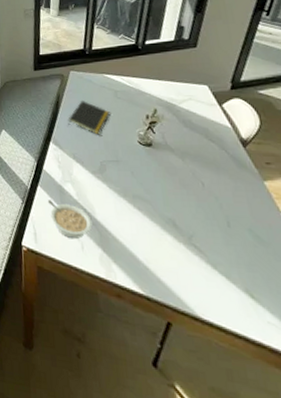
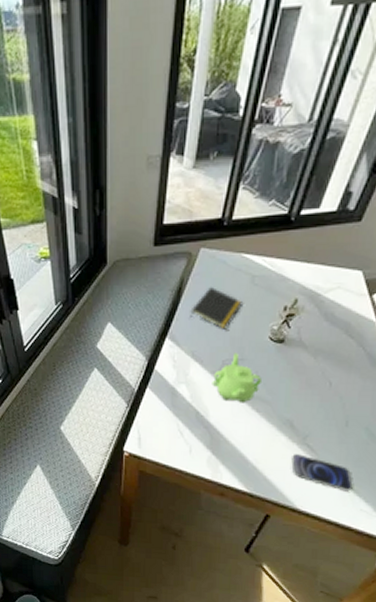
legume: present [48,200,92,238] -> none [157,403,204,442]
teapot: none [93,155,138,202] -> present [212,353,261,403]
smartphone: none [181,255,252,300] -> present [291,454,353,492]

